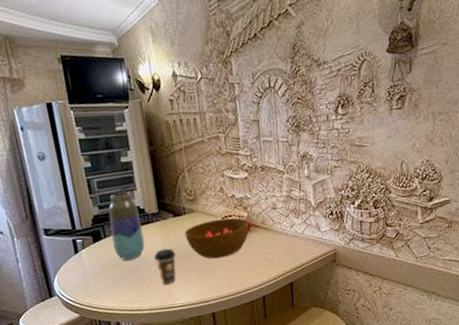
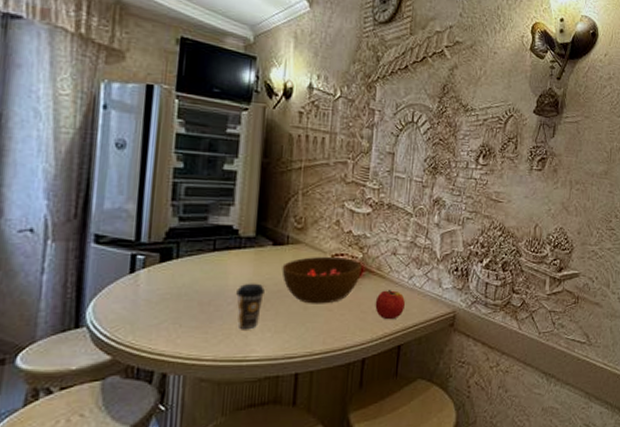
vase: present [108,191,145,261] -> none [185,205,231,292]
apple: none [265,239,291,264] -> present [375,290,406,320]

